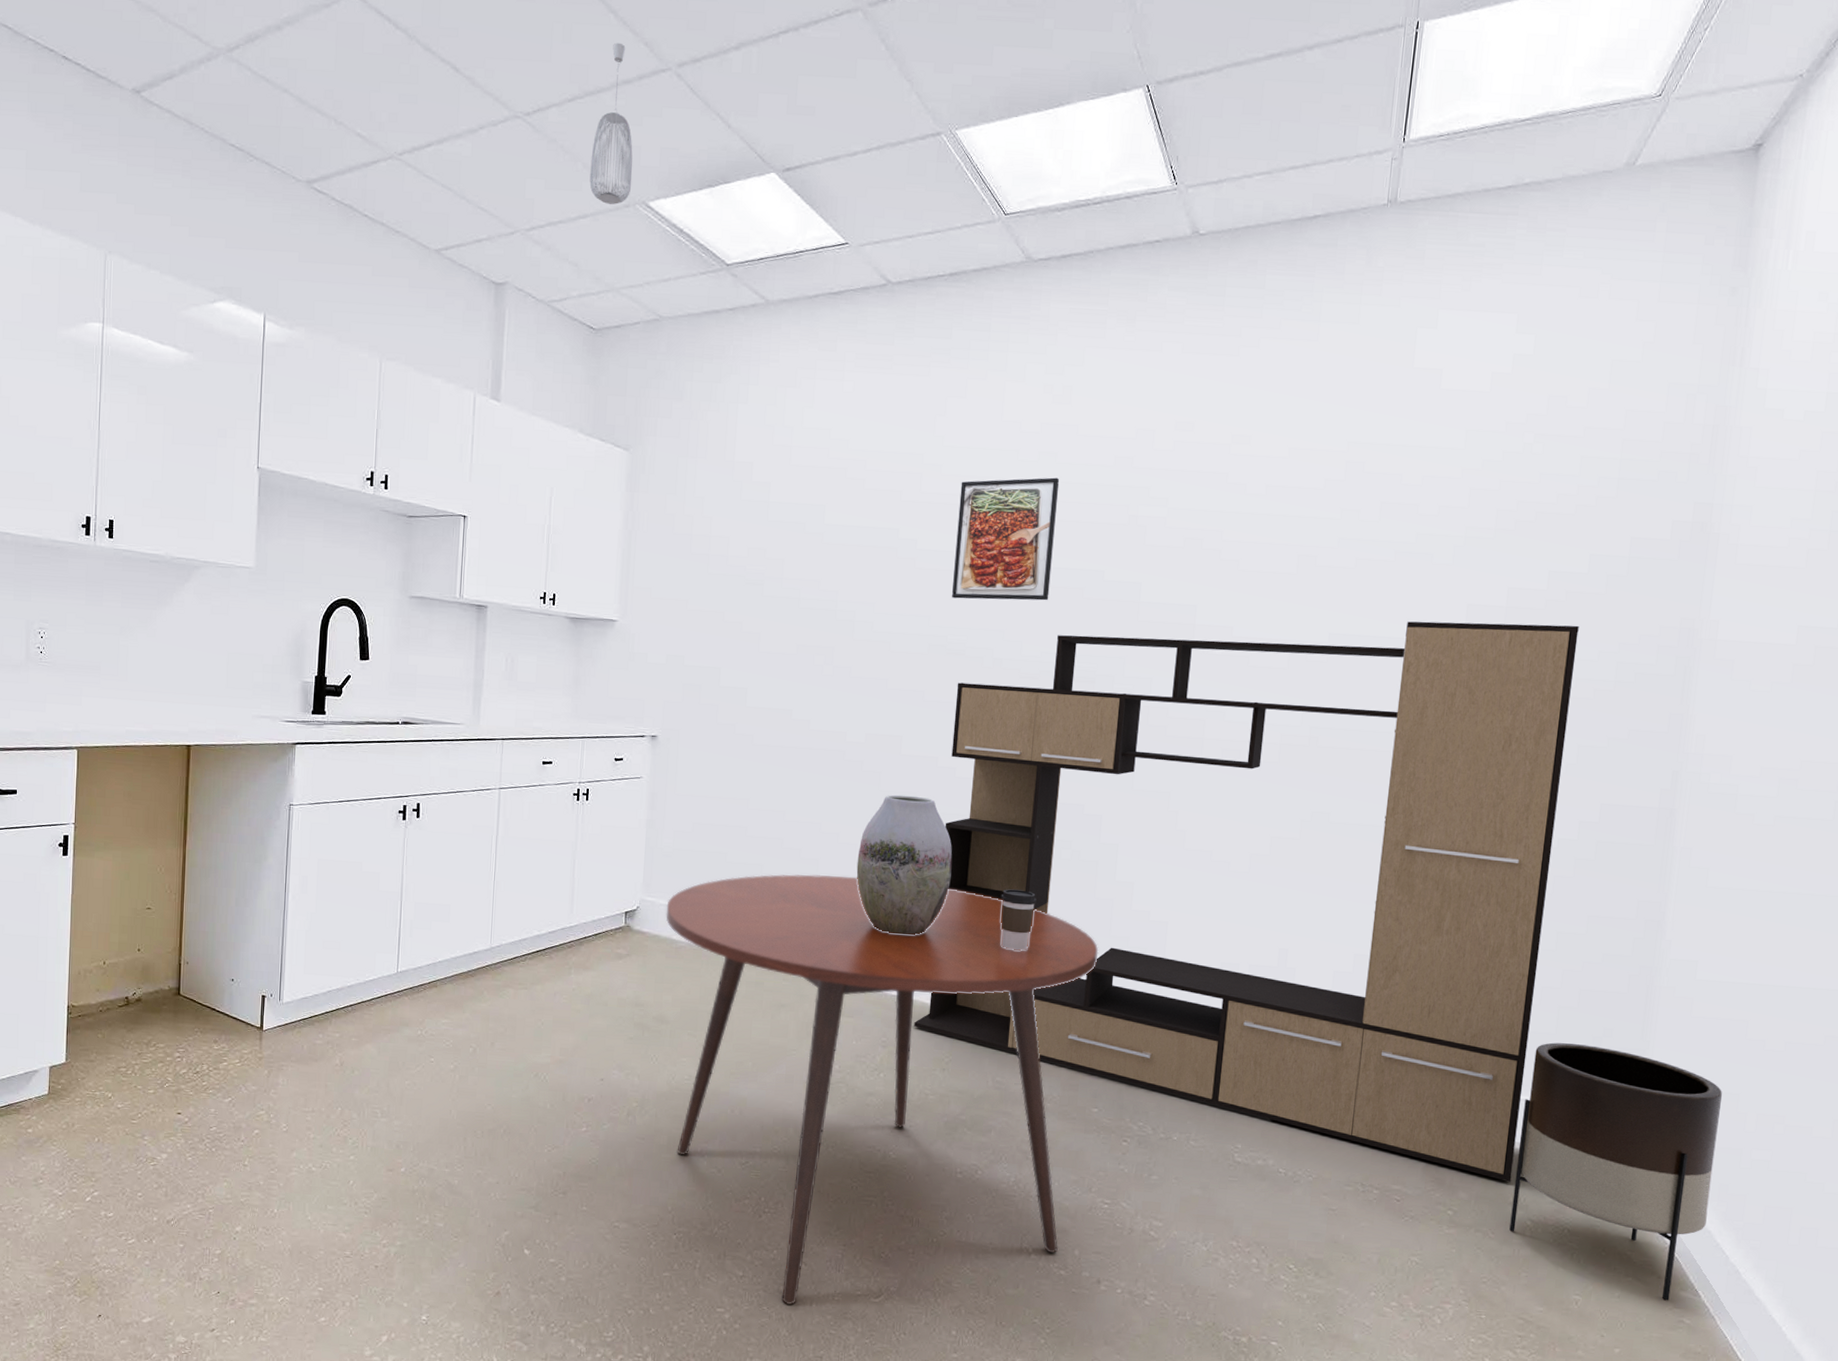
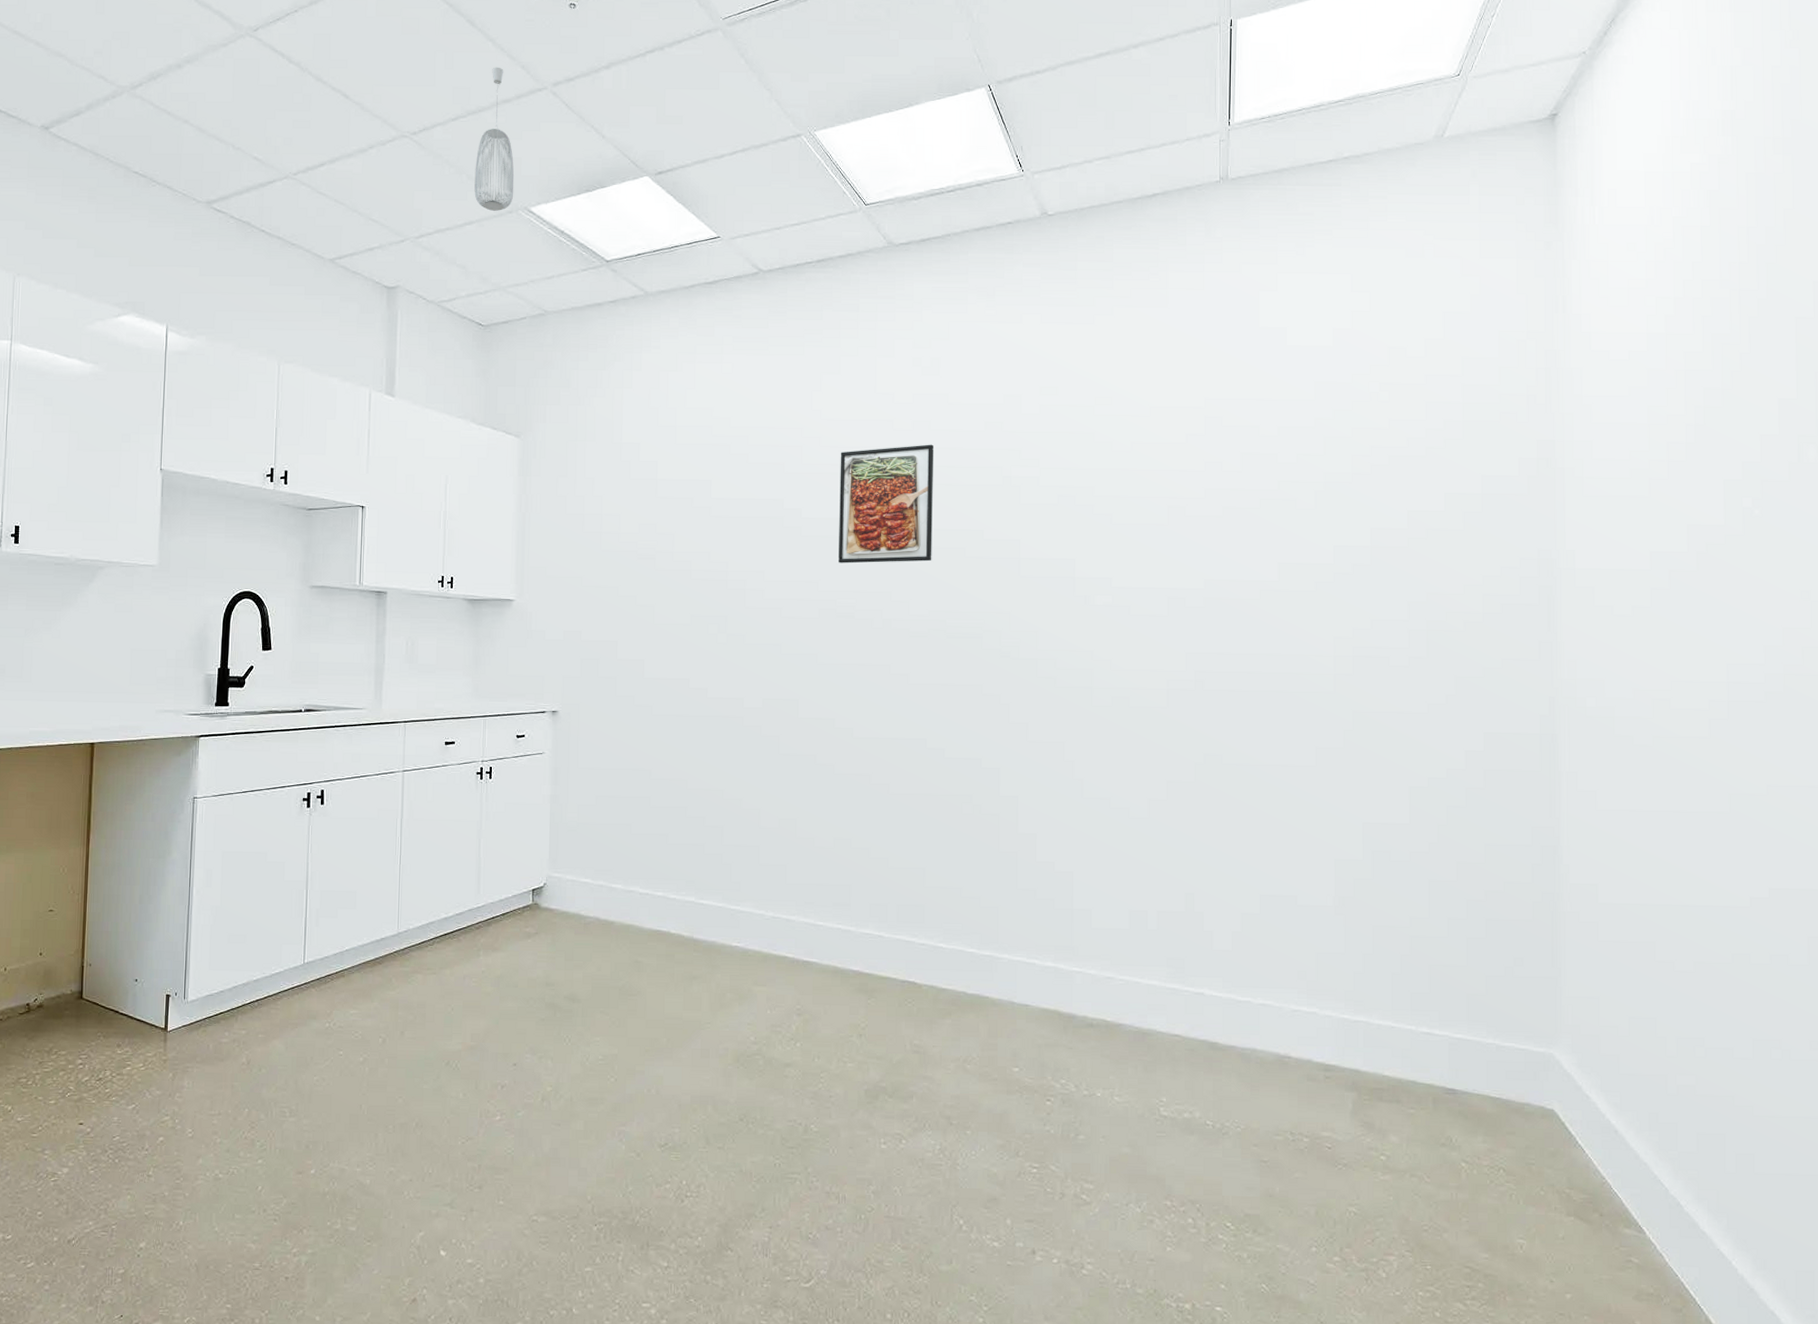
dining table: present [666,874,1099,1306] -> none [573,842,1007,1296]
vase: present [856,794,953,935] -> none [761,757,856,899]
media console: present [914,621,1579,1182] -> none [828,561,1443,1122]
coffee cup: present [1000,889,1037,951] -> none [906,847,942,909]
planter: present [1509,1042,1723,1301] -> none [1444,975,1641,1240]

